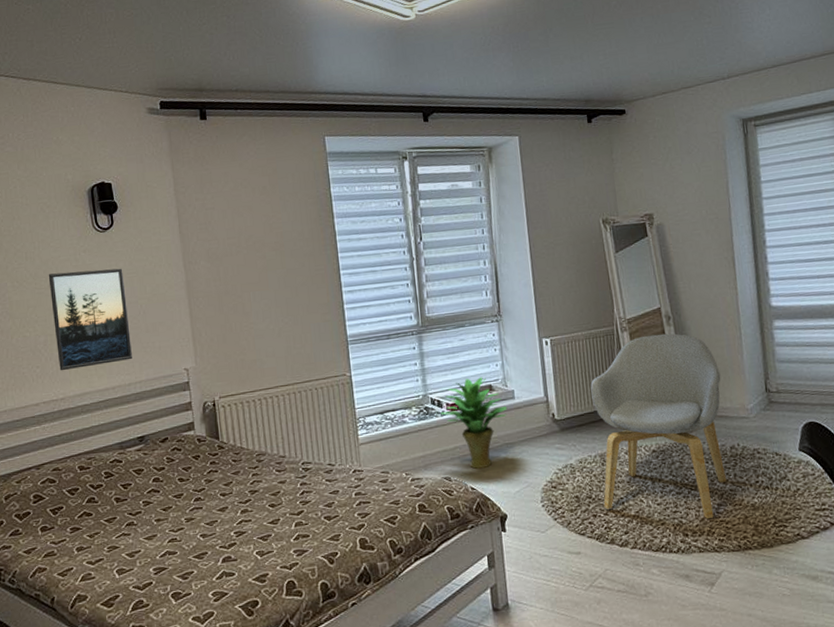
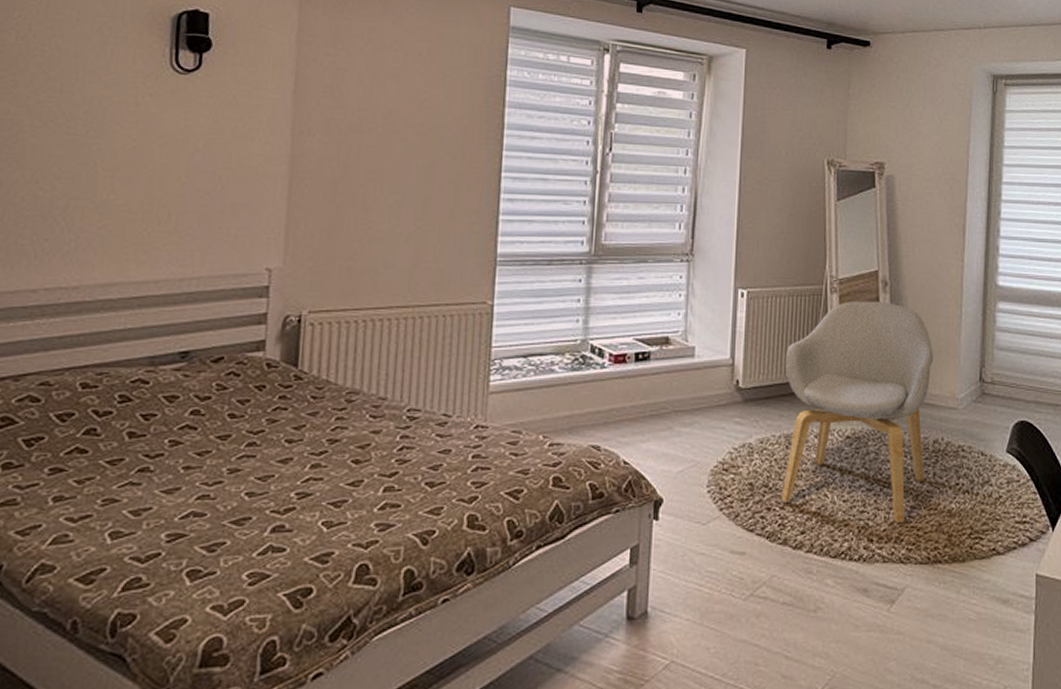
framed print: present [48,268,132,371] -> none [80,117,203,250]
potted plant: present [440,377,508,469] -> none [600,326,684,439]

